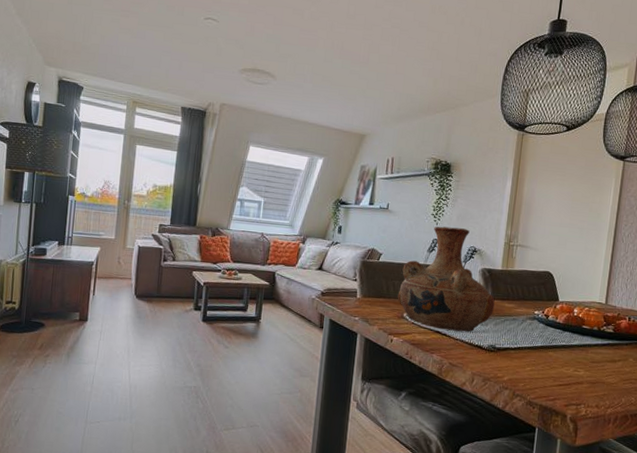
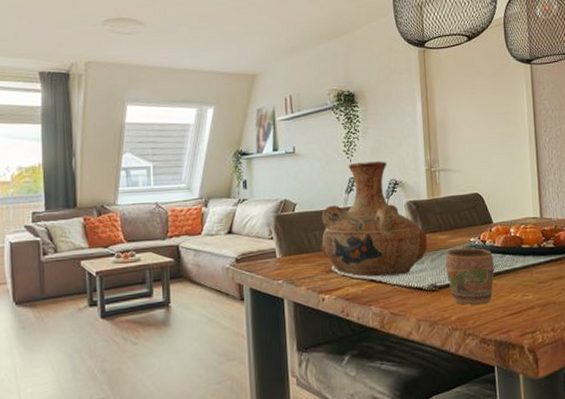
mug: none [507,317,553,372] -> present [445,248,495,306]

